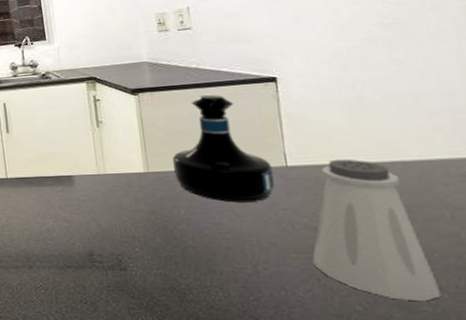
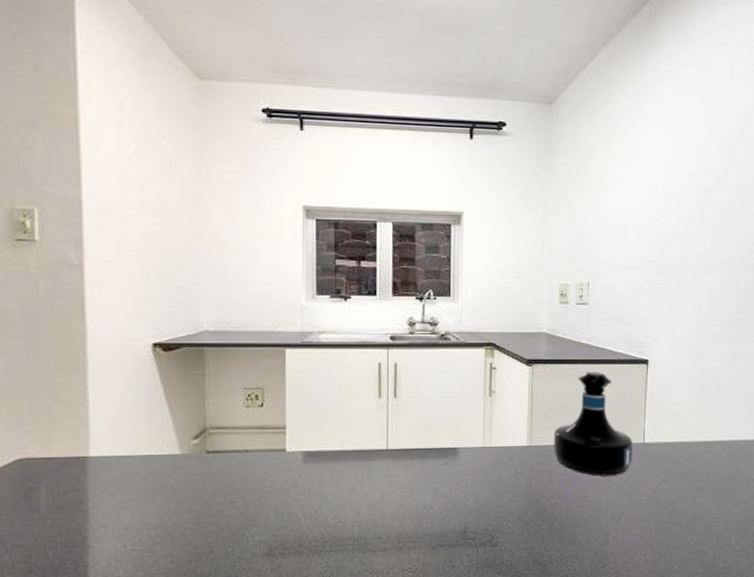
saltshaker: present [312,159,442,302] -> none [650,437,731,559]

